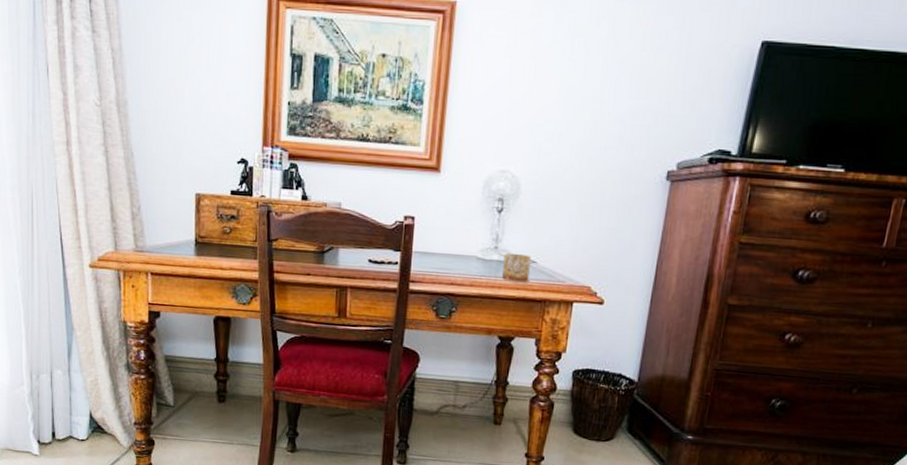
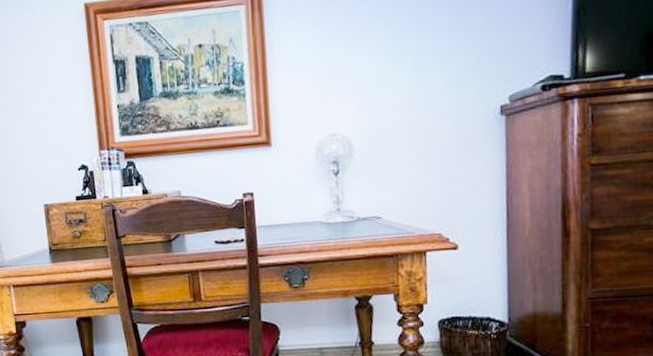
mug: present [502,253,532,284] -> none [348,211,377,242]

